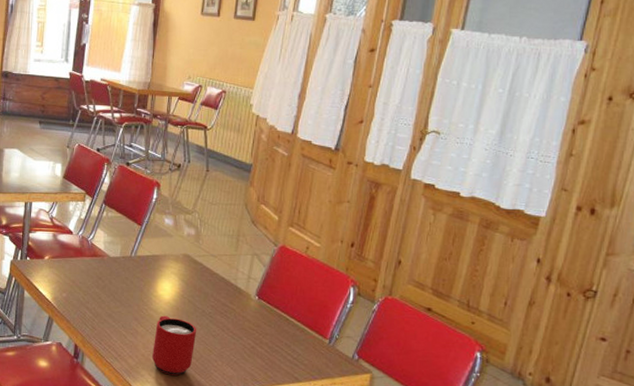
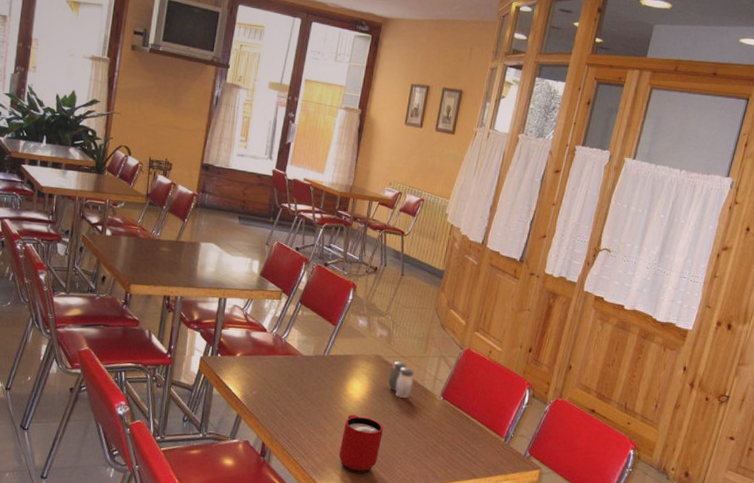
salt and pepper shaker: none [199,259,226,298] -> present [388,360,414,398]

